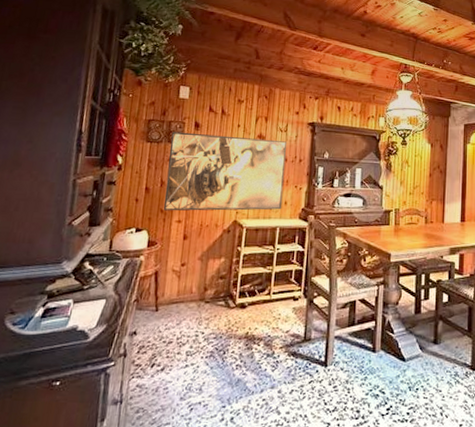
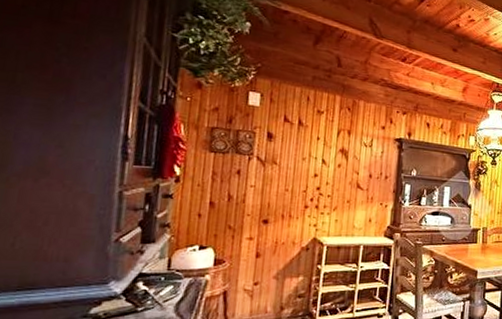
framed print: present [164,131,287,211] -> none [232,141,372,228]

